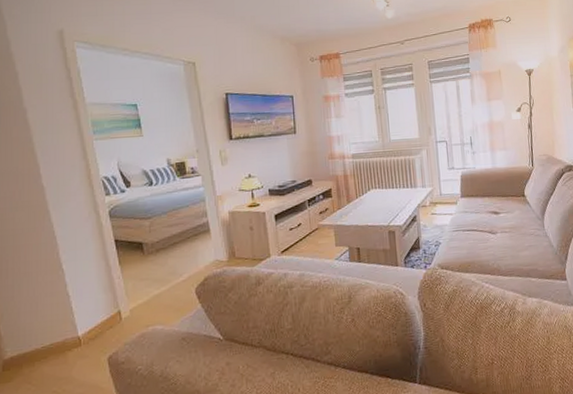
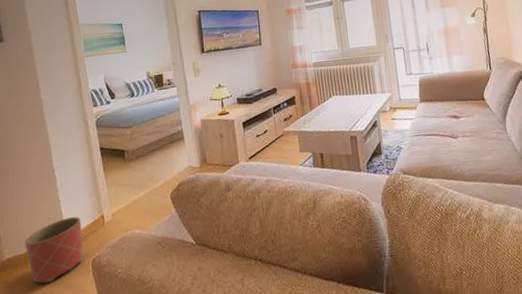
planter: none [30,312,99,382] -> present [25,217,84,284]

